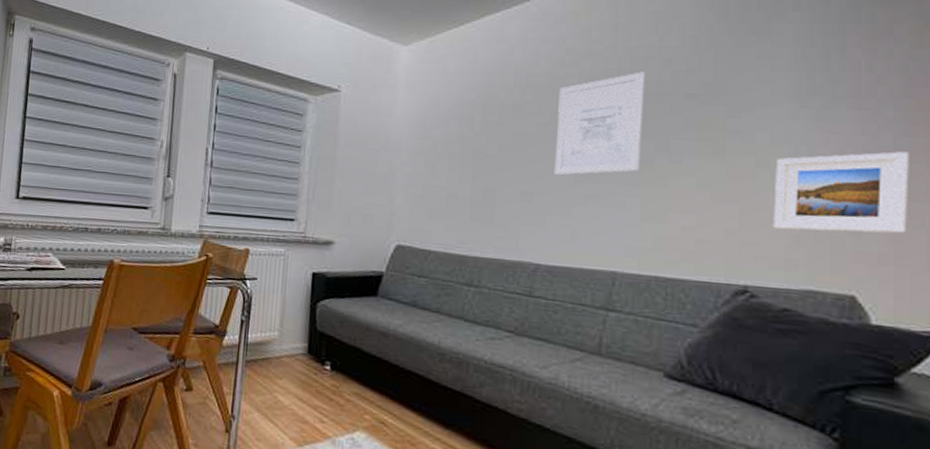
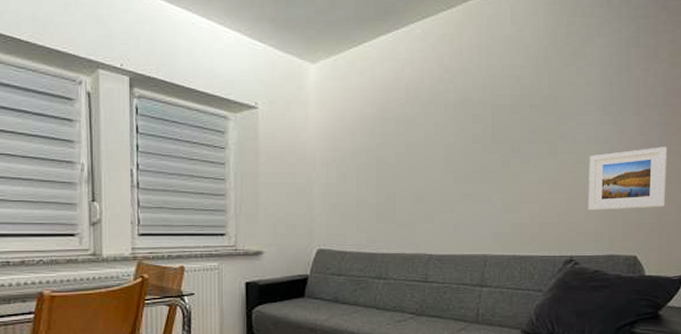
wall art: present [554,71,646,176] -> none [439,87,502,178]

